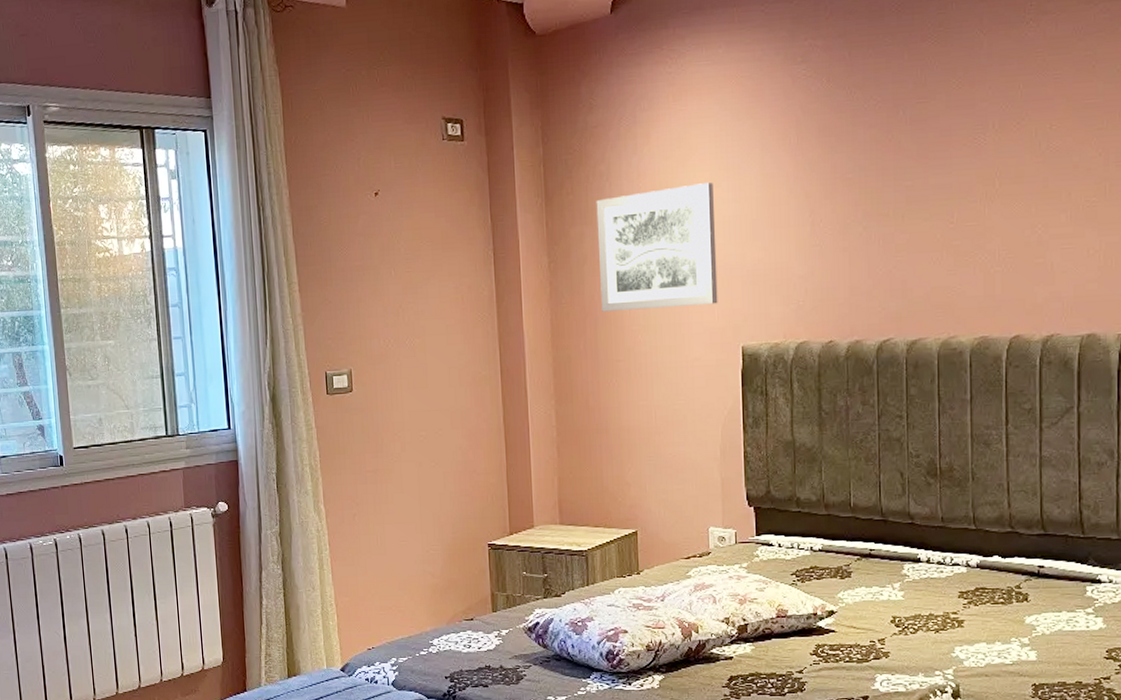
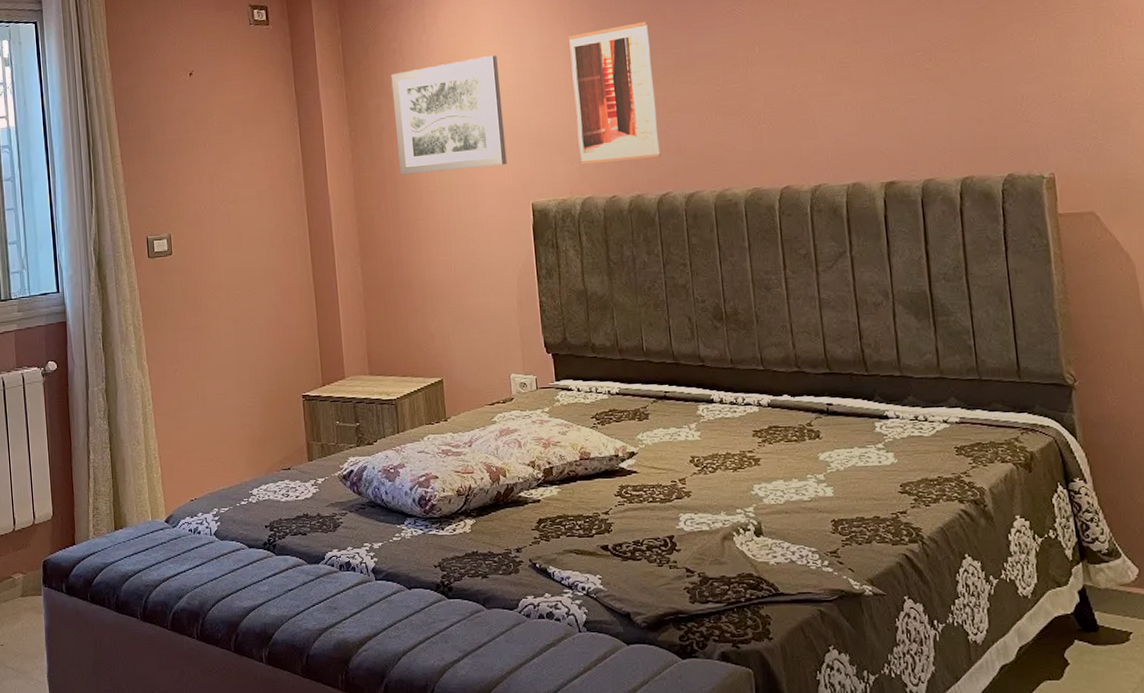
wall art: none [792,149,884,305] -> present [568,22,661,164]

